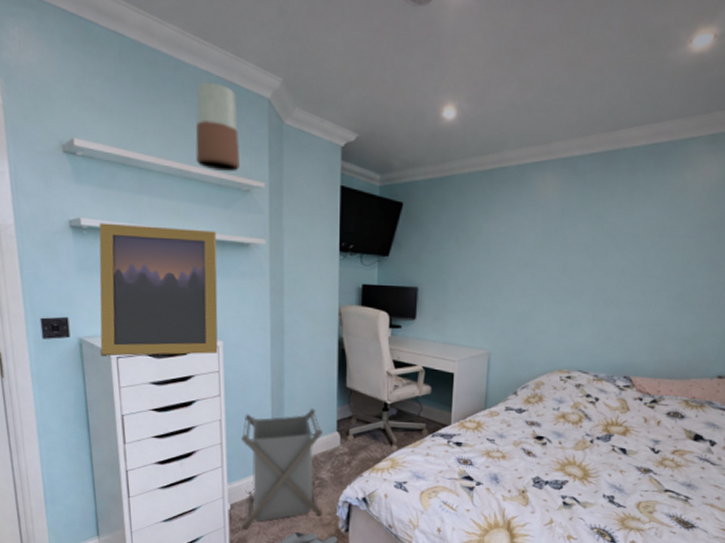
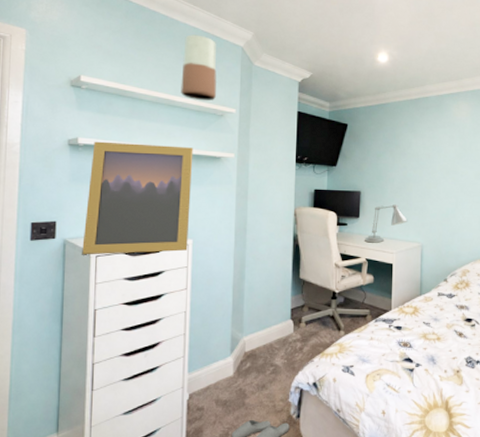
laundry basket: present [241,409,323,529] -> none [199,299,278,419]
desk lamp: none [422,304,473,349] -> present [365,204,408,243]

